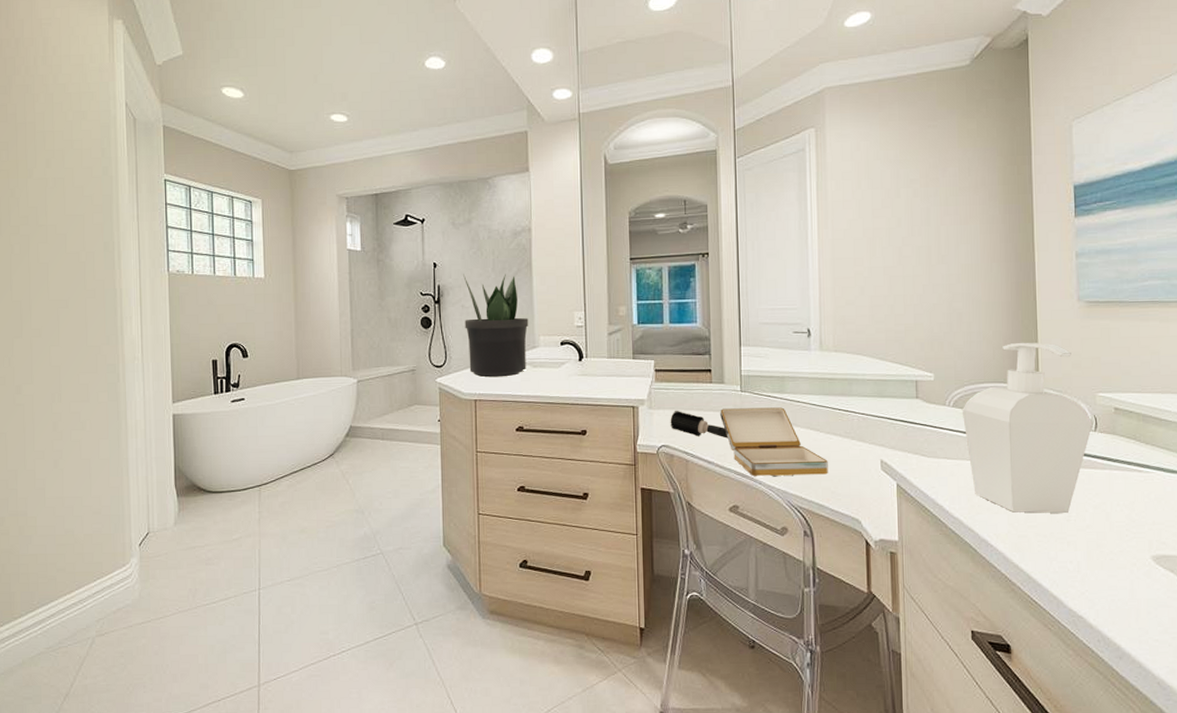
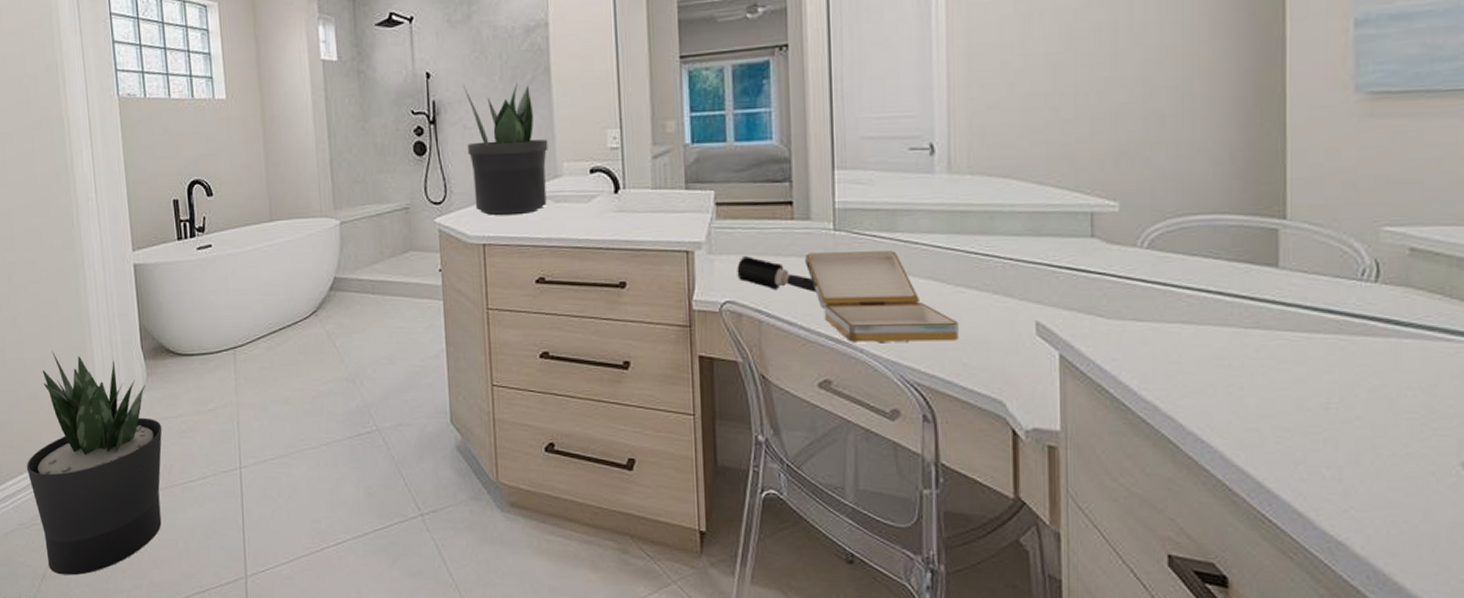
planter: none [57,490,190,693] -> present [26,351,162,576]
soap bottle: present [961,342,1093,514] -> none [1161,154,1373,399]

